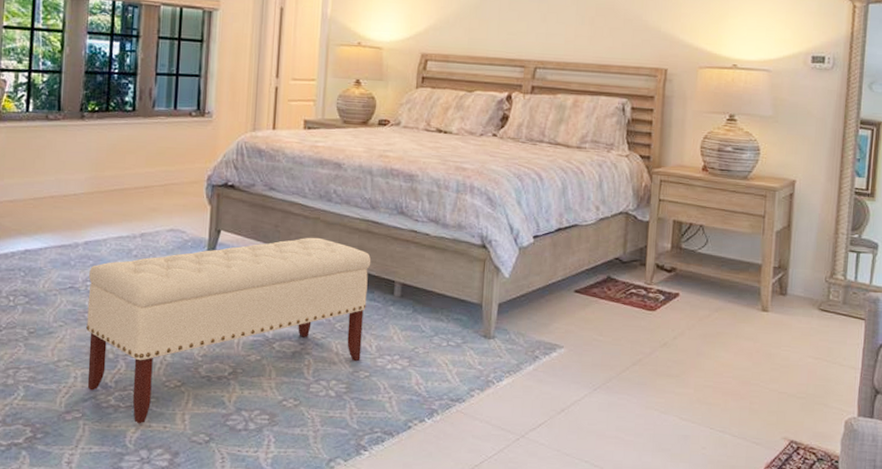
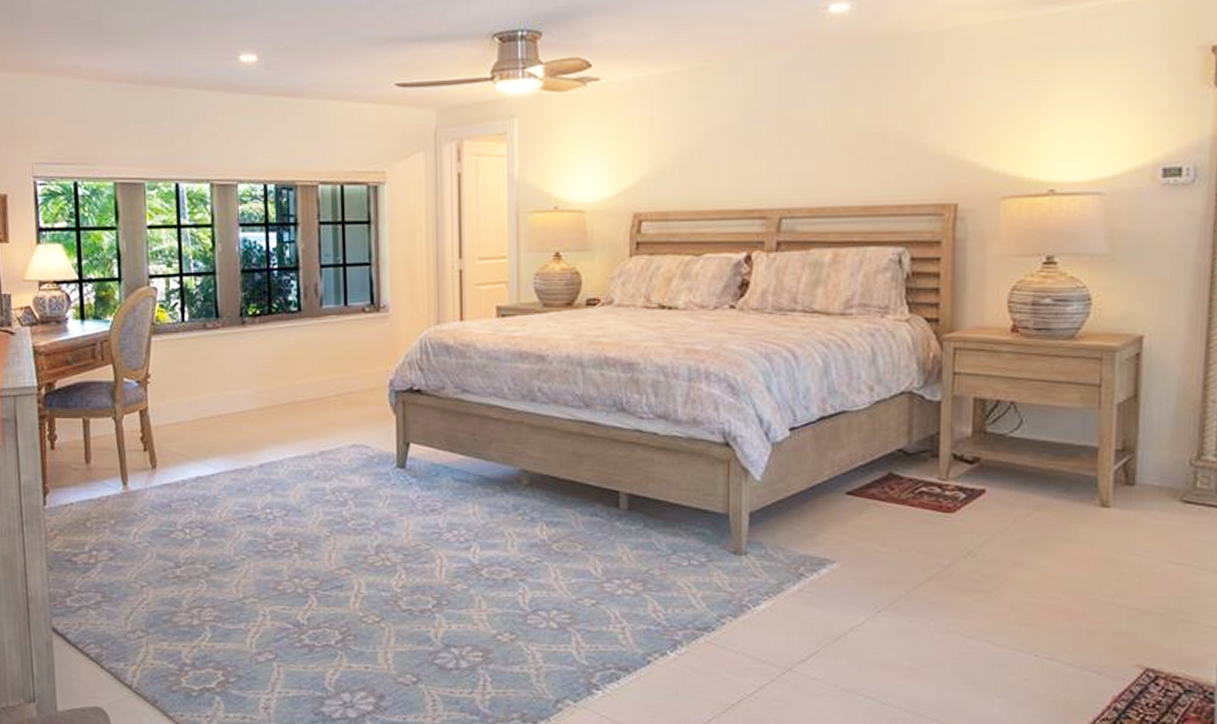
bench: present [85,237,371,424] -> none [268,445,589,665]

